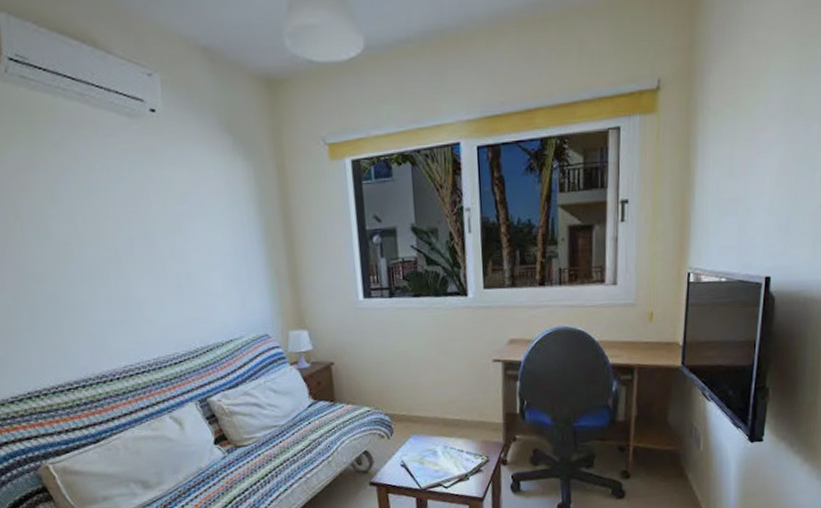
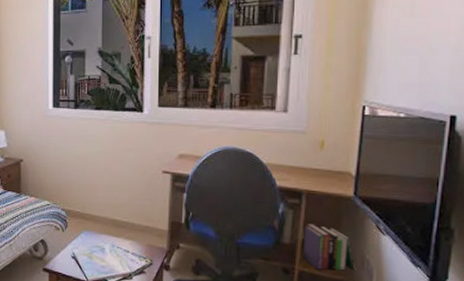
books: none [636,398,684,443] -> present [302,224,355,271]

